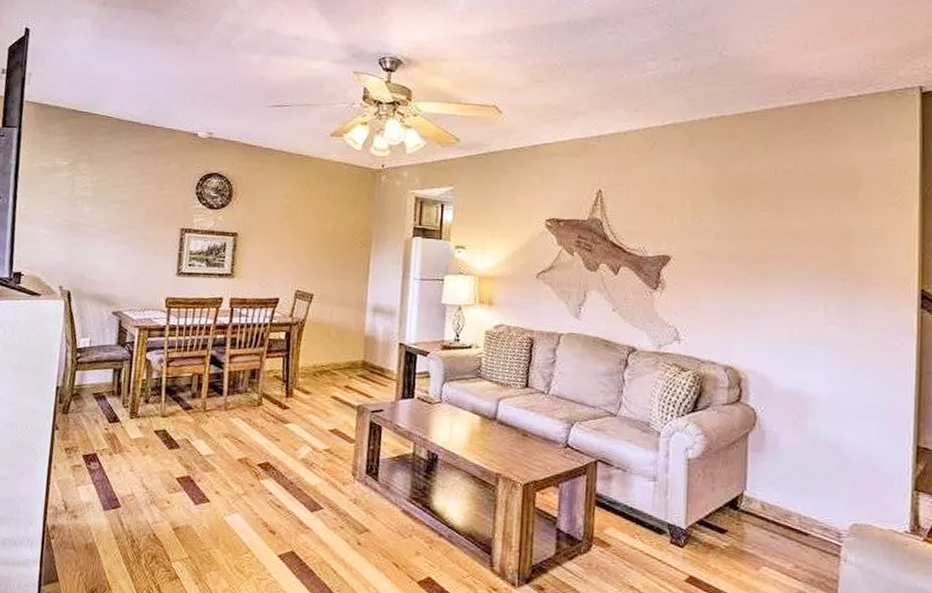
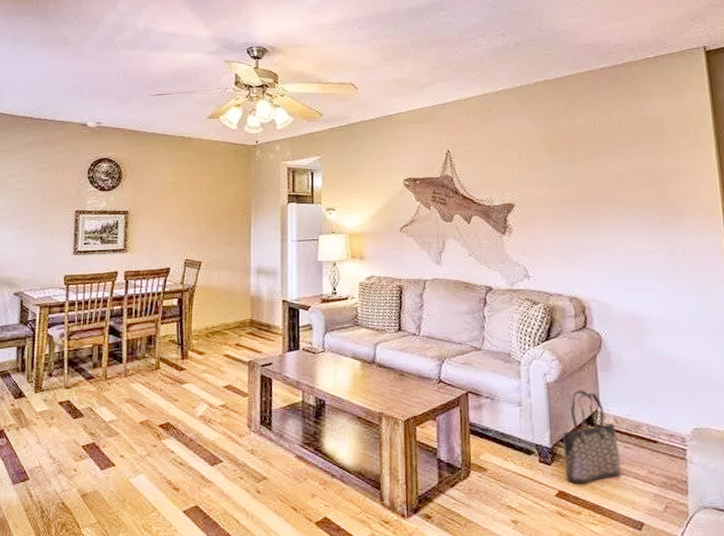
tote bag: none [698,469,764,571] -> present [563,390,621,484]

